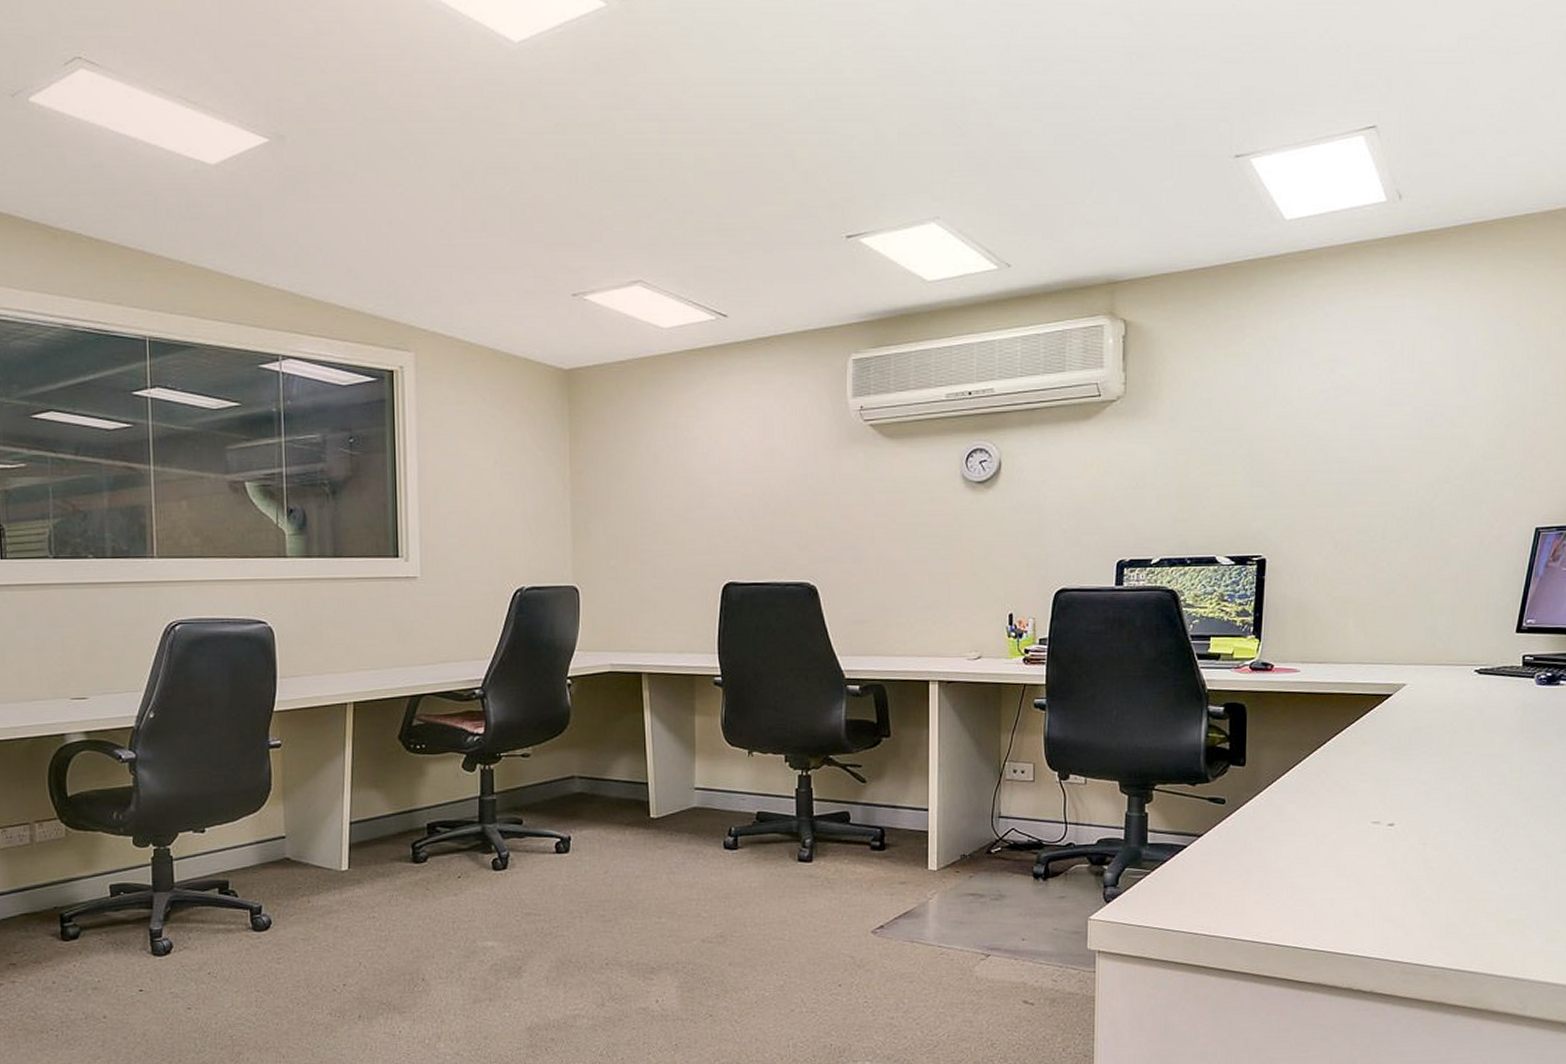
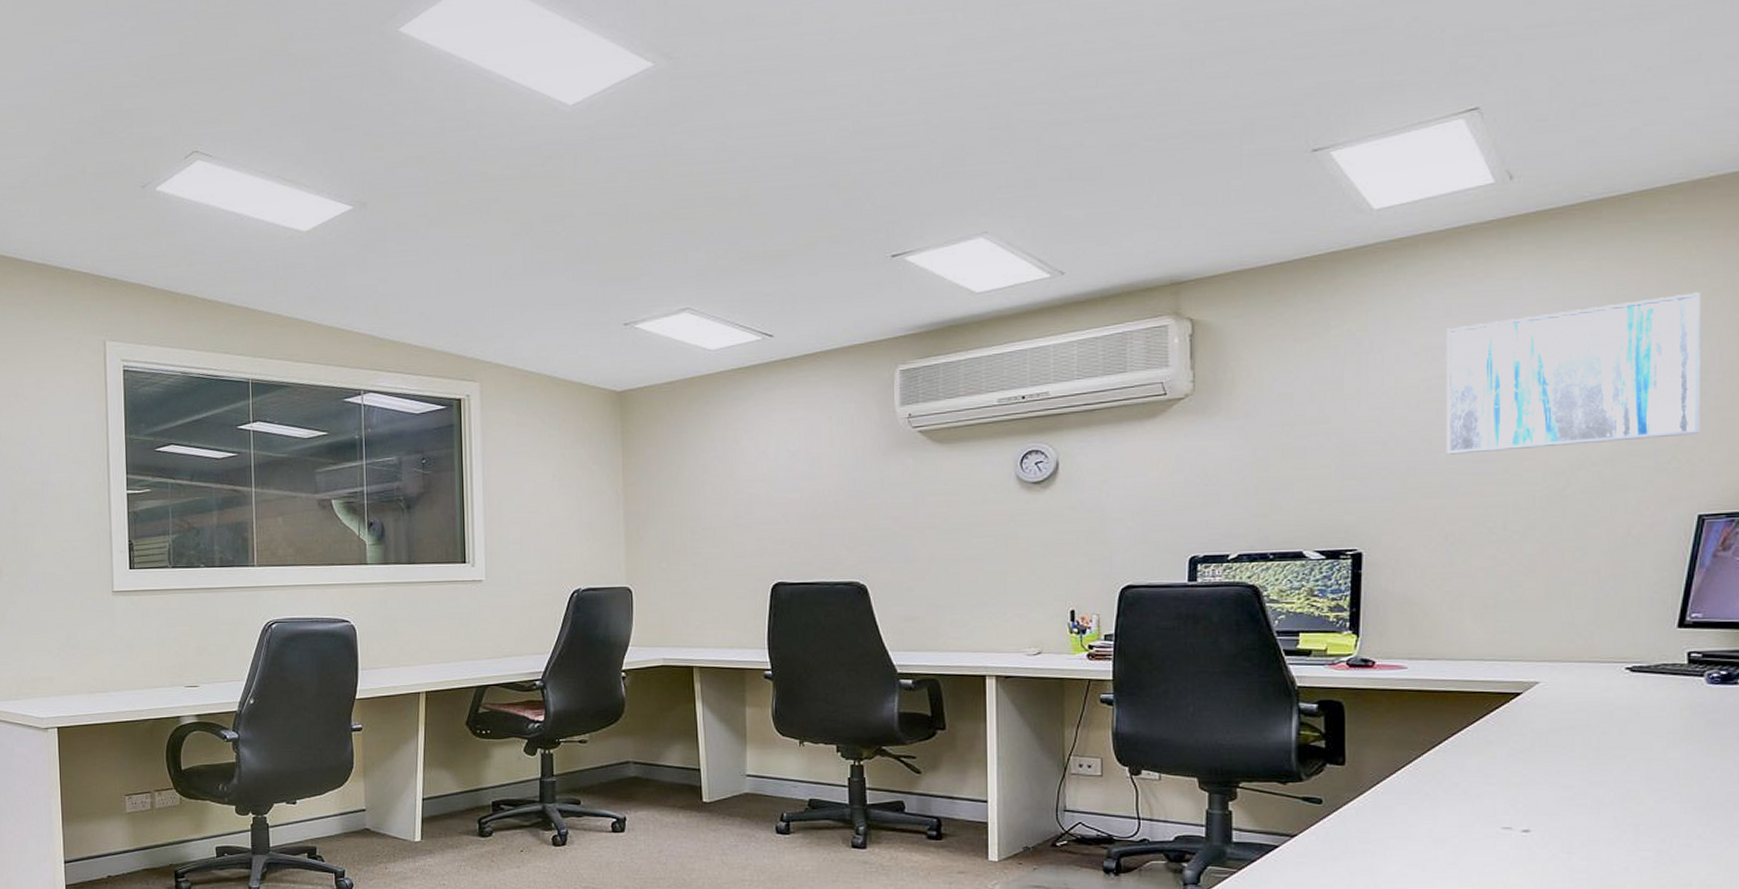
wall art: none [1339,318,1545,465] -> present [1447,292,1701,455]

